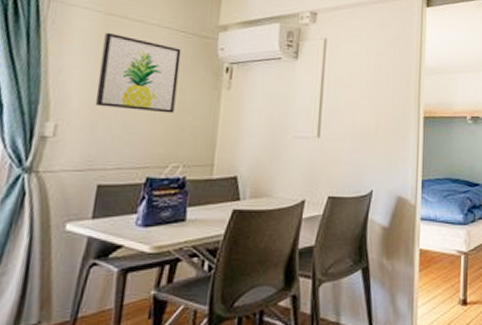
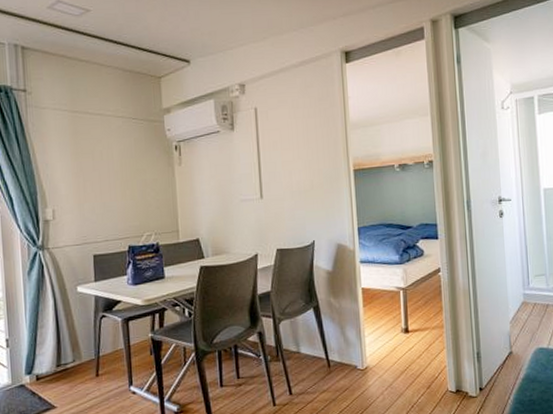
wall art: present [95,32,182,113] -> none [74,127,140,192]

